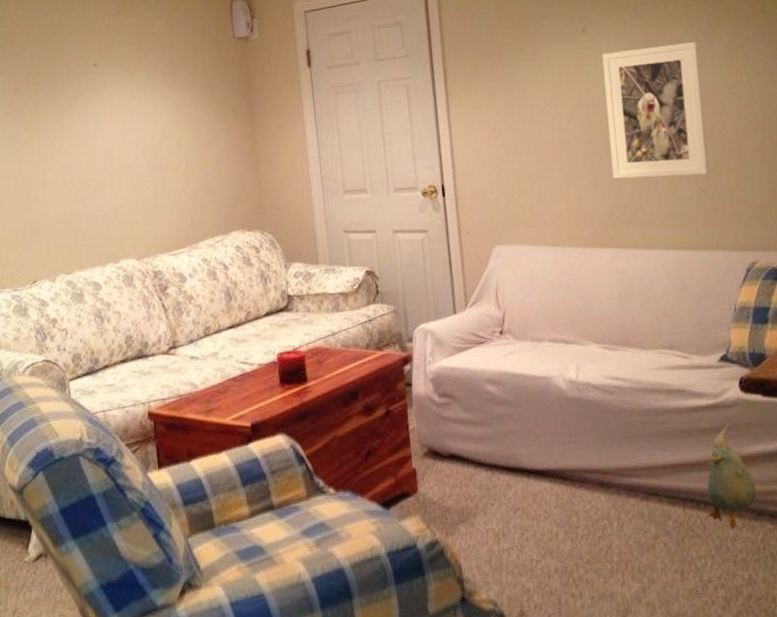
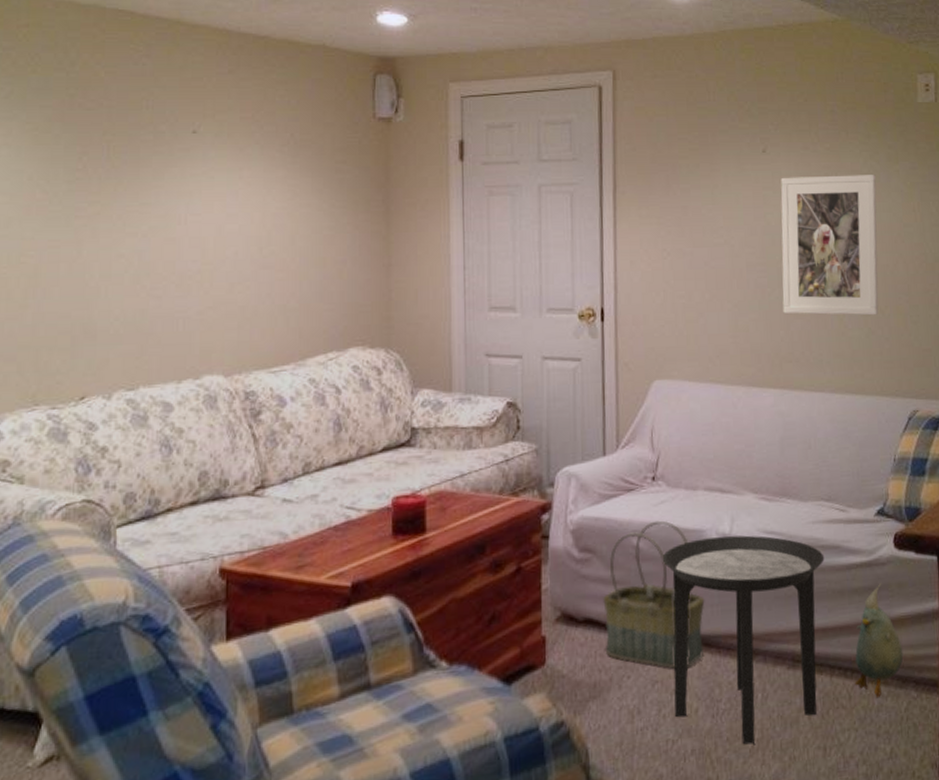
basket: none [464,369,560,498] -> present [603,520,705,669]
side table: none [515,381,672,566] -> present [663,535,825,745]

